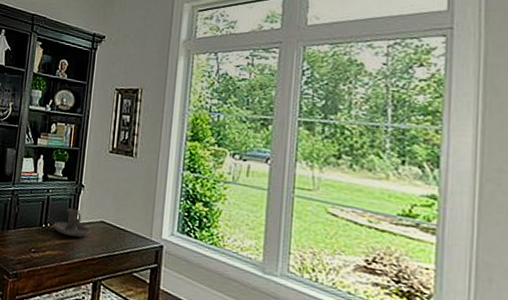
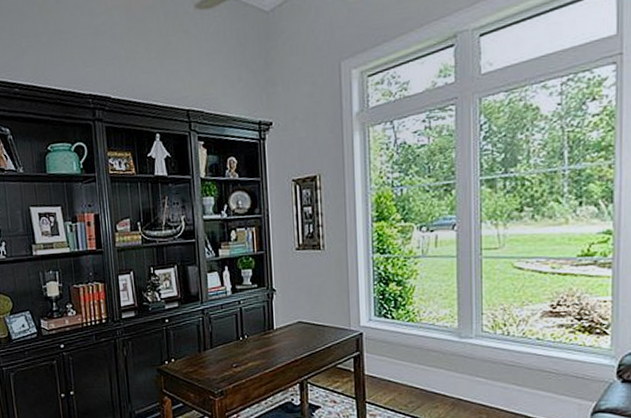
candle holder: present [53,208,91,237] -> none [250,315,289,344]

